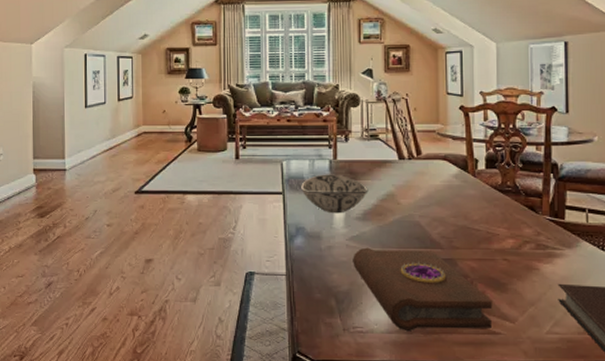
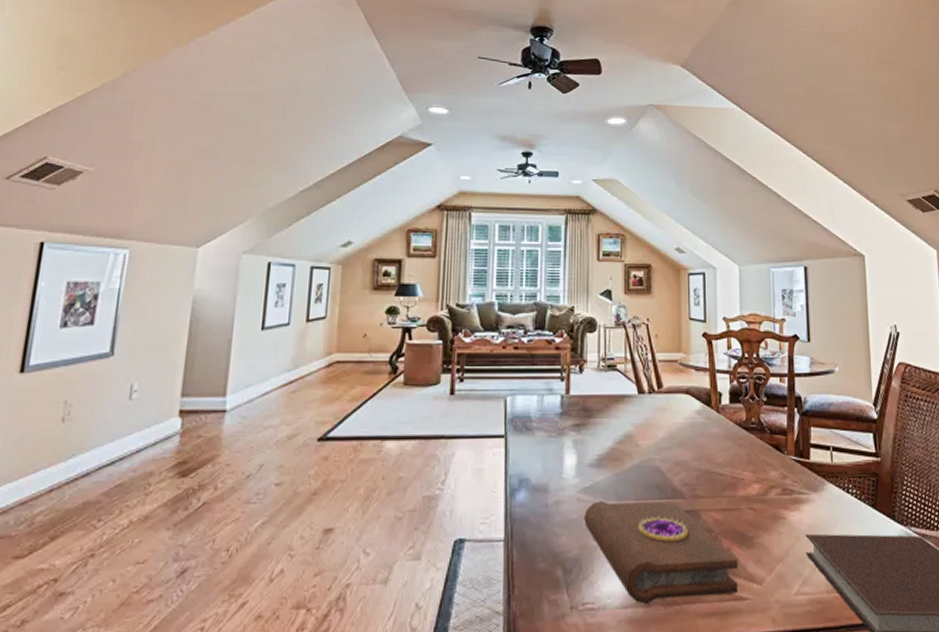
decorative bowl: present [301,174,368,214] -> none [527,412,604,460]

